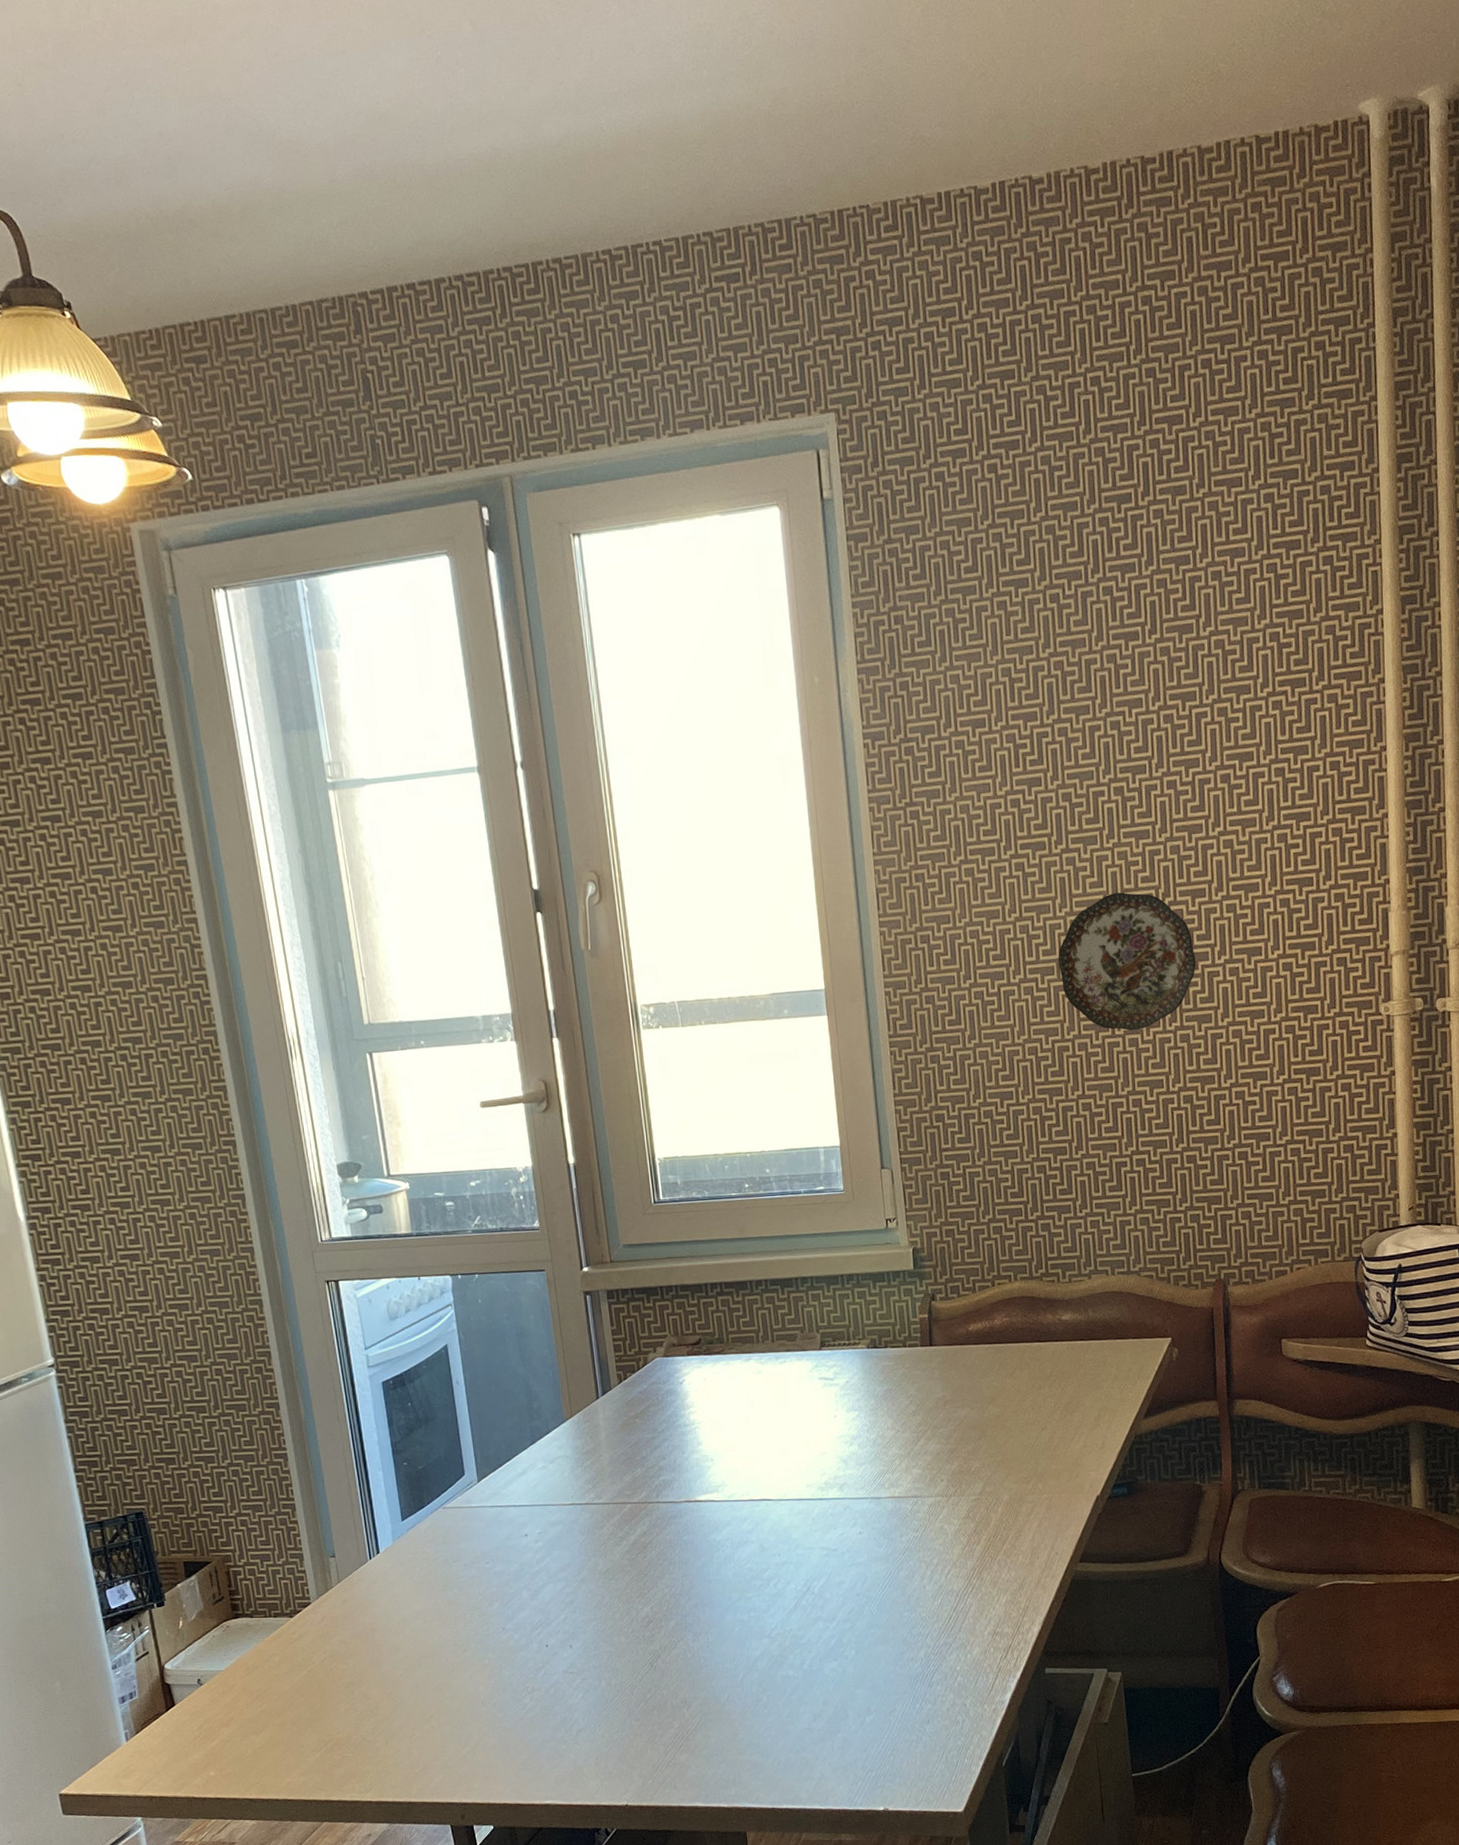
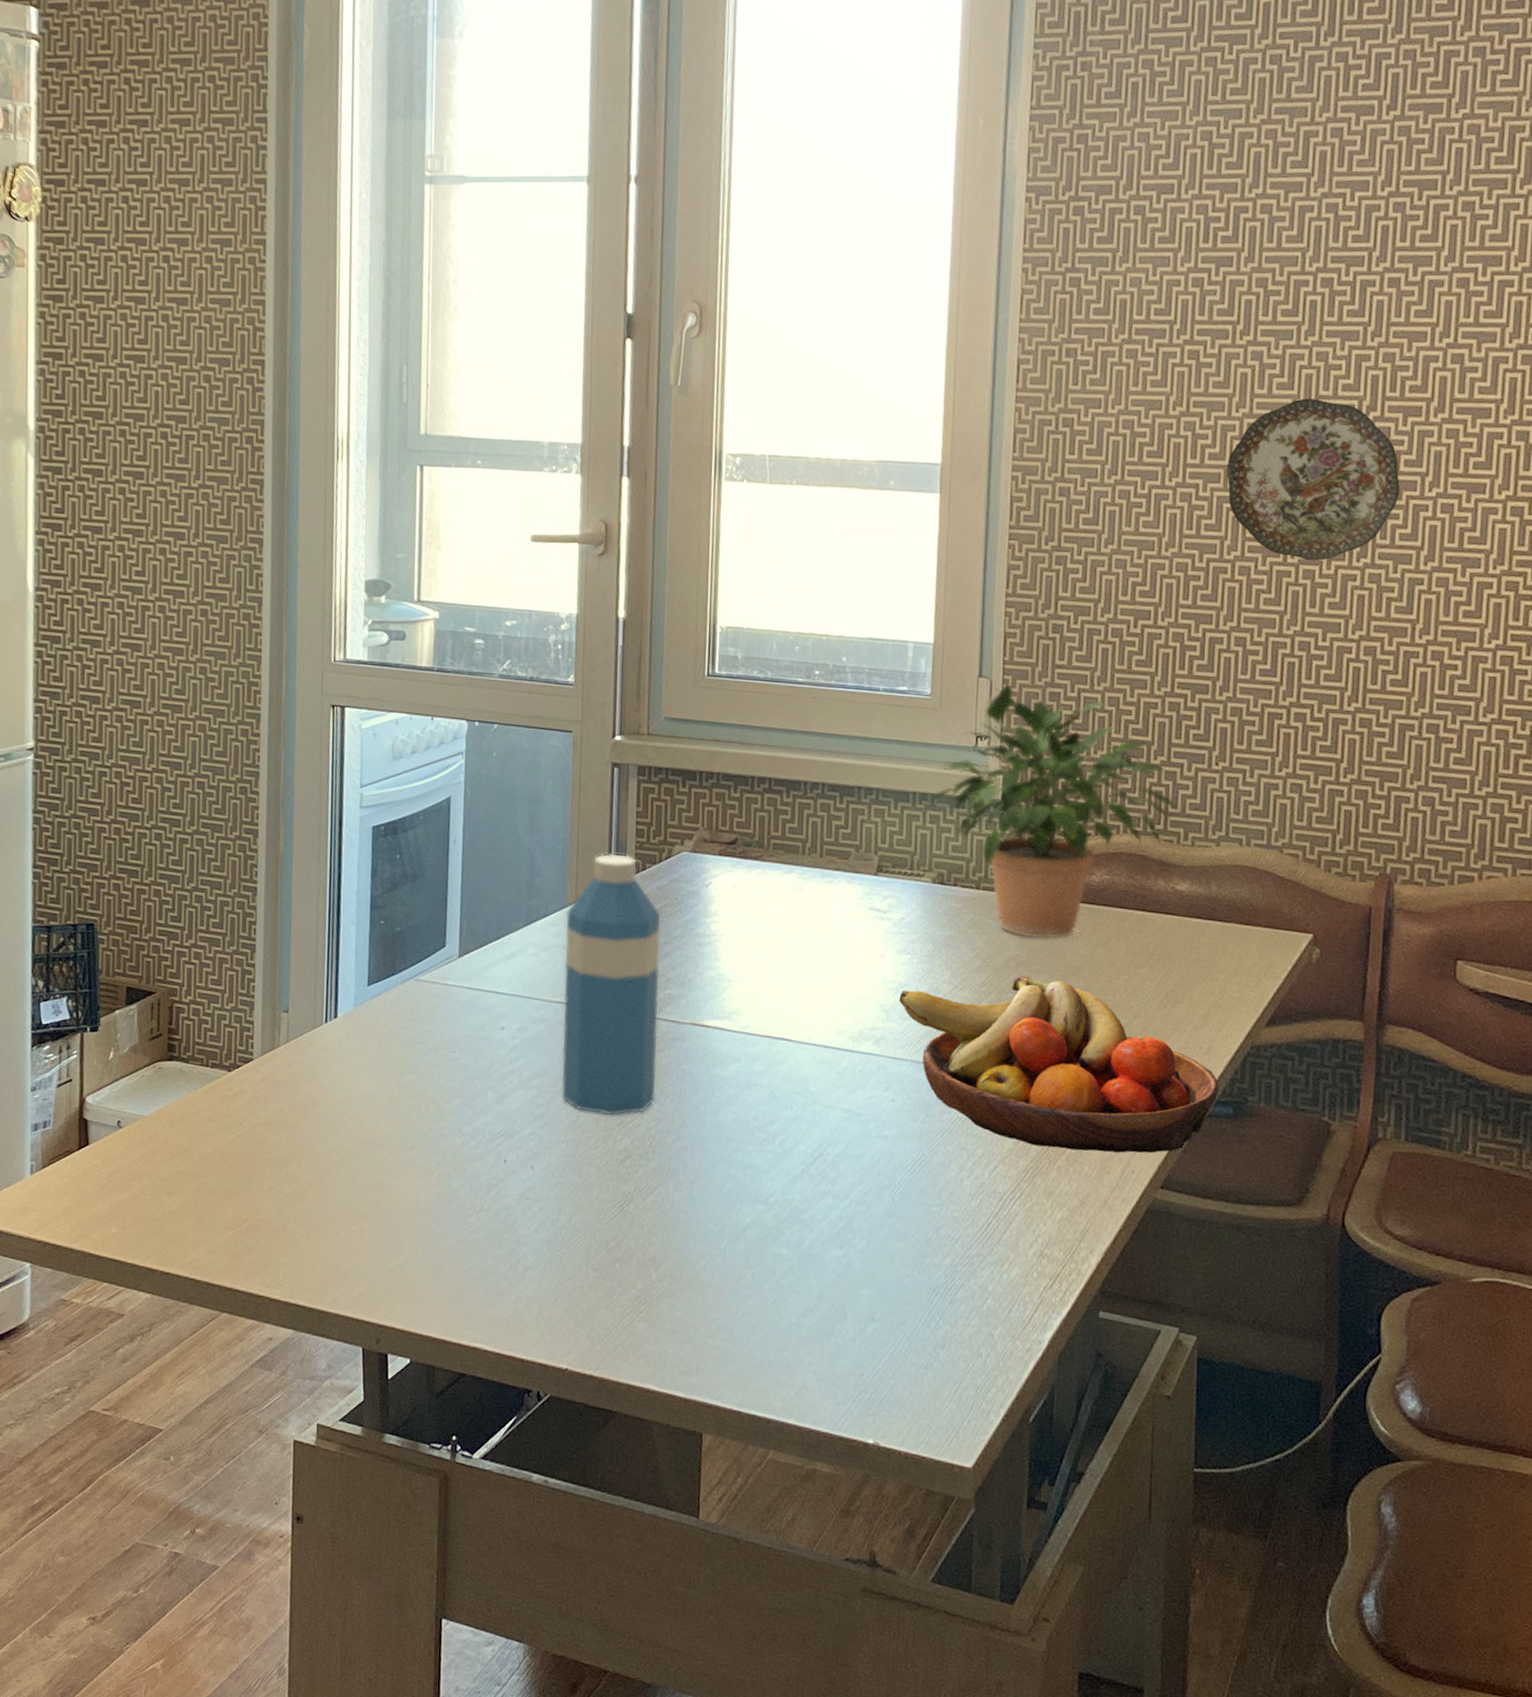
water bottle: none [565,1369,665,1592] -> present [561,853,661,1116]
potted plant: none [853,1171,1056,1381] -> present [927,684,1179,940]
fruit bowl: none [853,1410,1114,1548] -> present [899,975,1219,1153]

